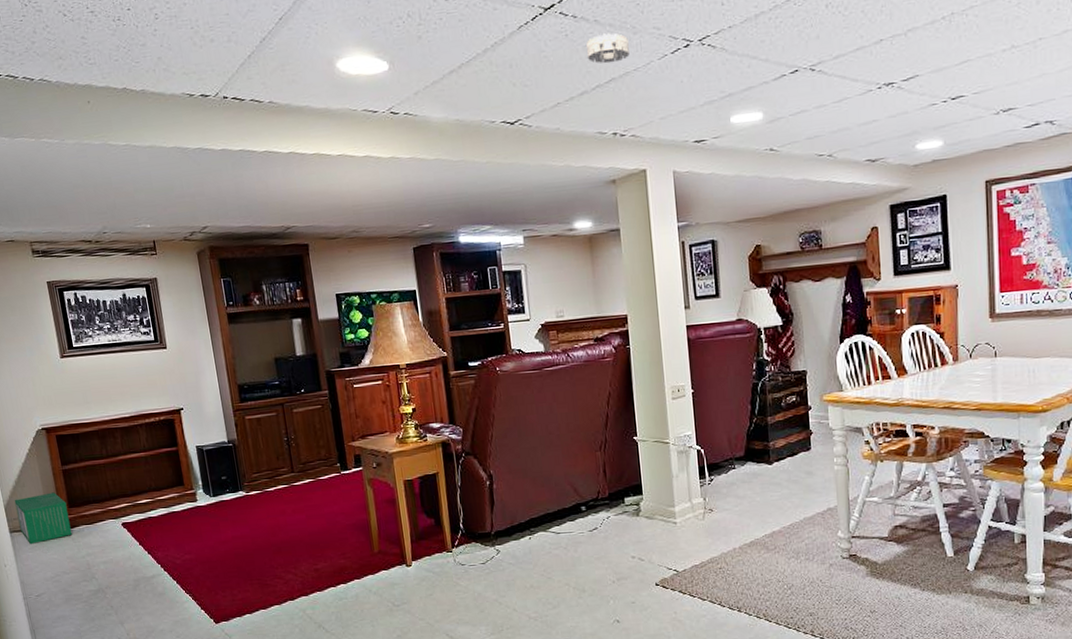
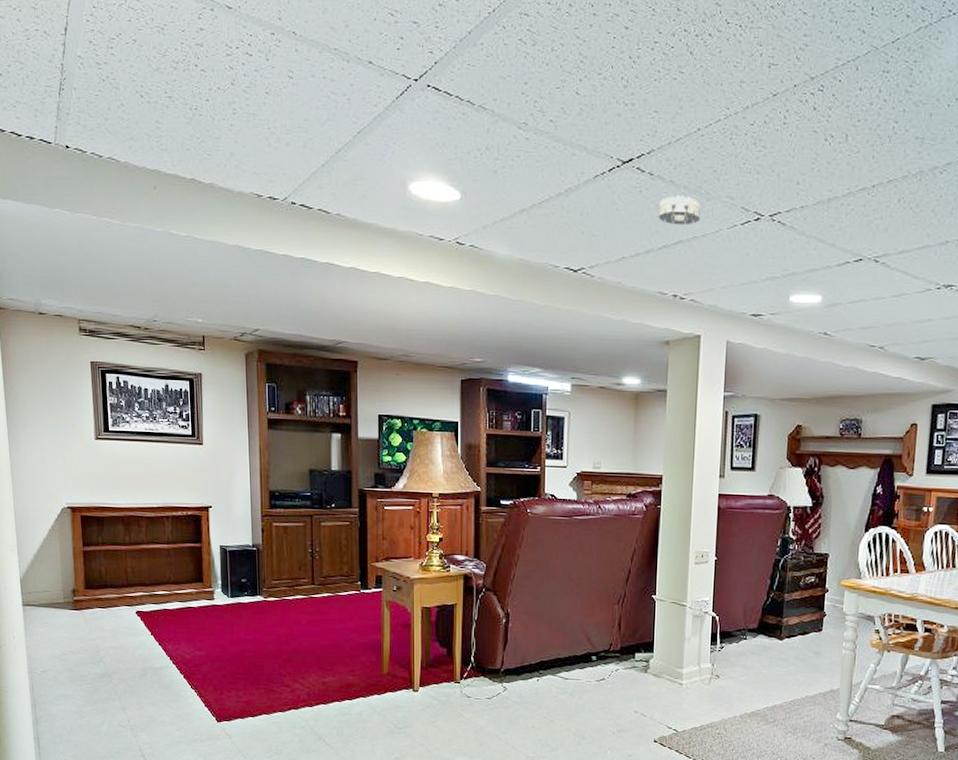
storage bin: present [14,492,72,545] -> none [31,571,85,621]

